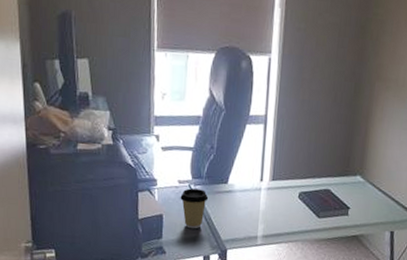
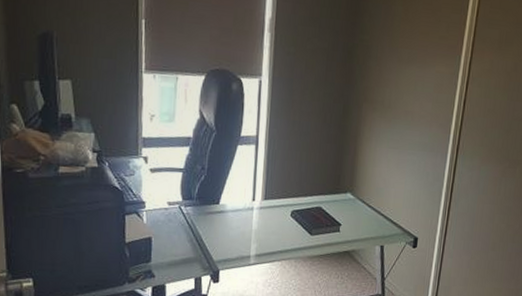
coffee cup: present [180,188,209,229] -> none [170,210,200,251]

